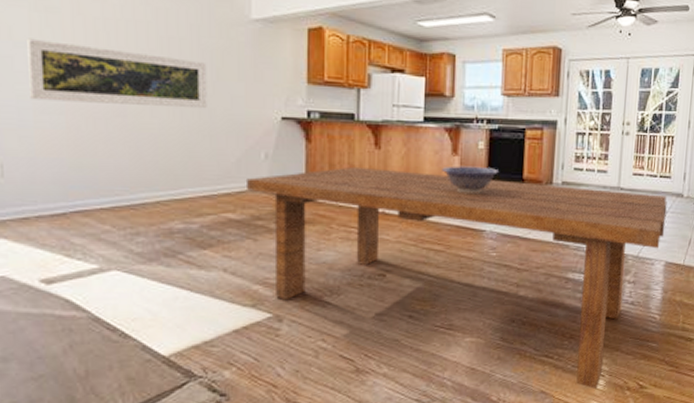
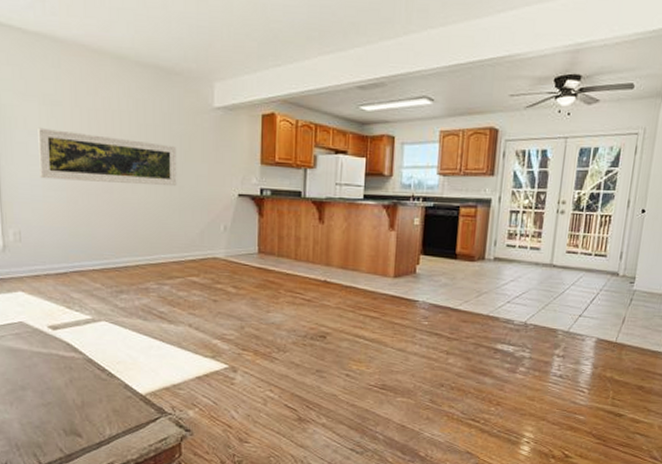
dining table: present [247,166,667,389] -> none [209,239,602,454]
decorative bowl: present [442,166,500,193] -> none [379,240,434,266]

